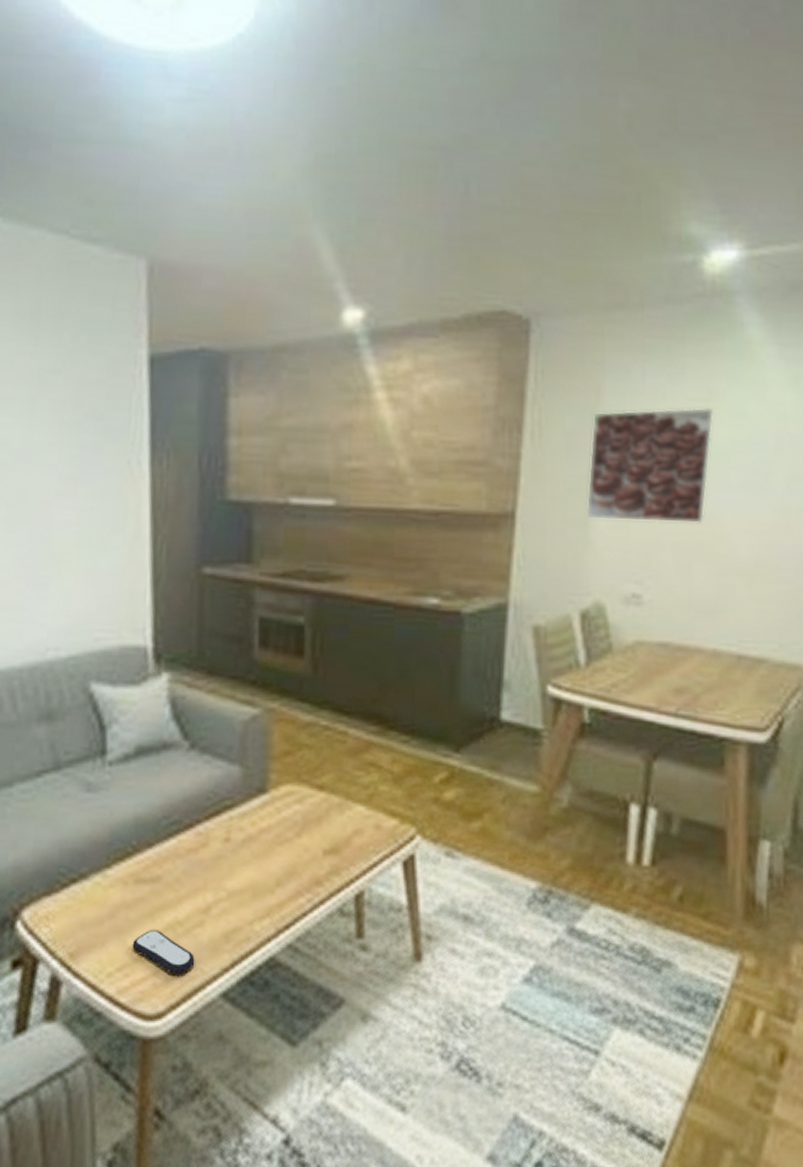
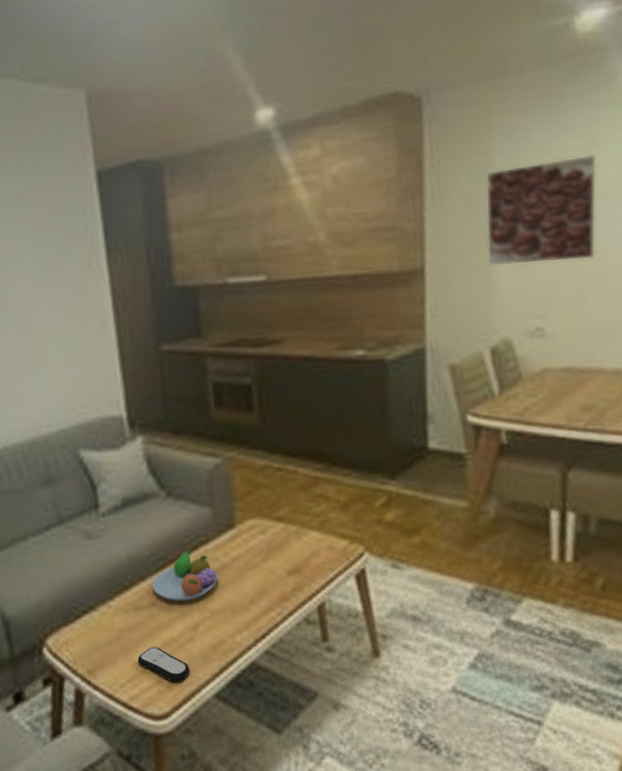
fruit bowl: none [160,814,241,877] -> present [152,549,218,602]

